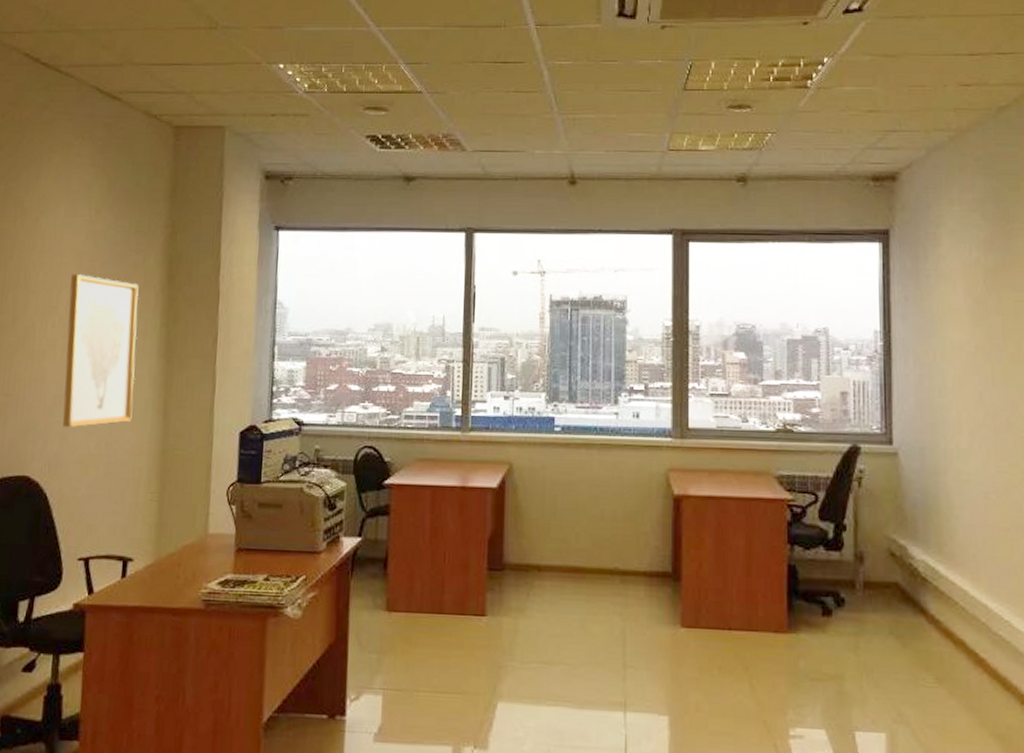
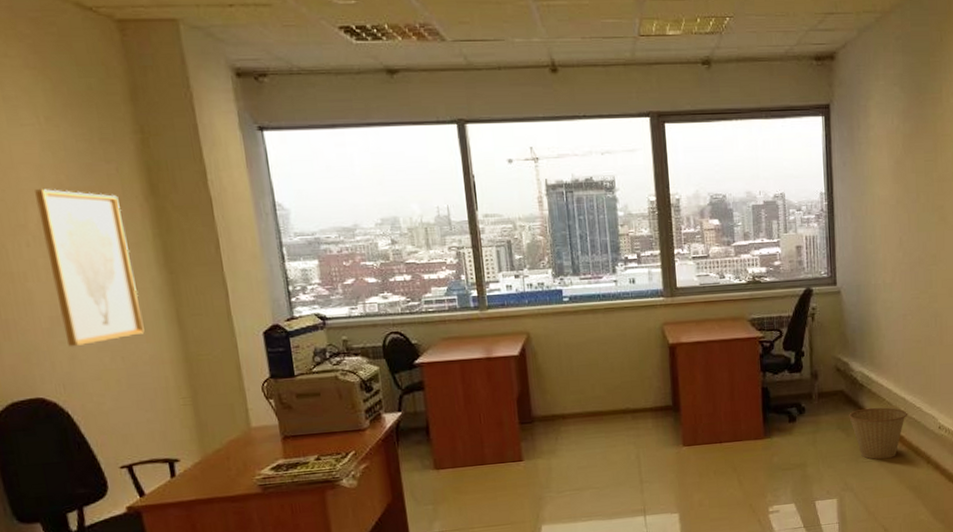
basket: none [906,612,992,687] -> present [849,407,908,459]

